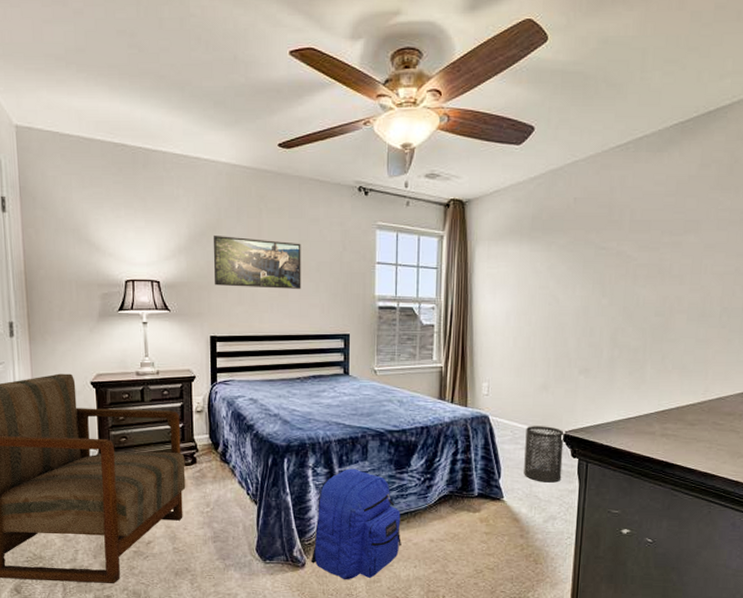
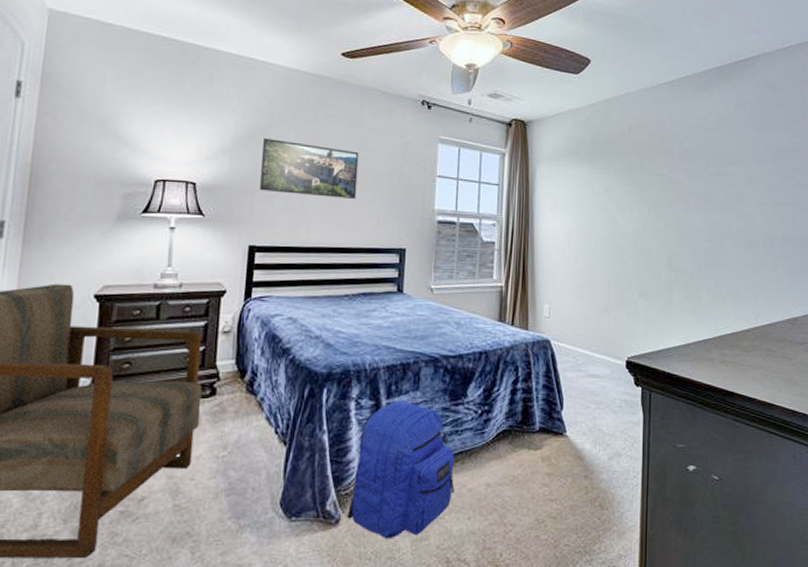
trash can: present [524,426,564,483] -> none [587,351,627,414]

